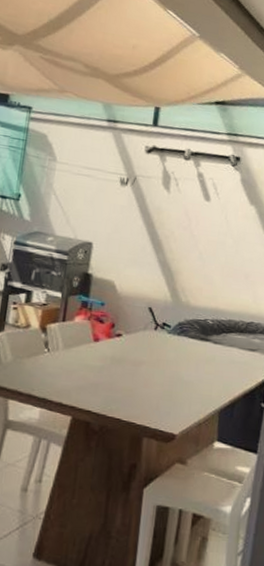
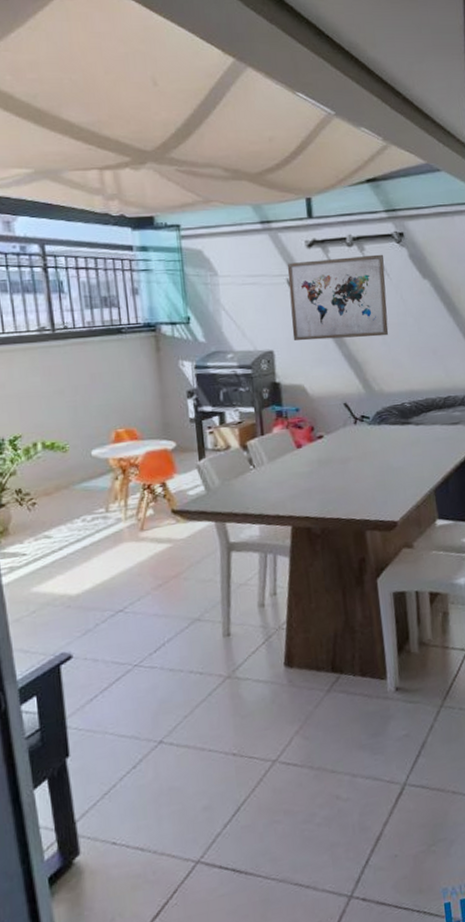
wall art: none [114,163,217,251] -> present [287,254,389,341]

